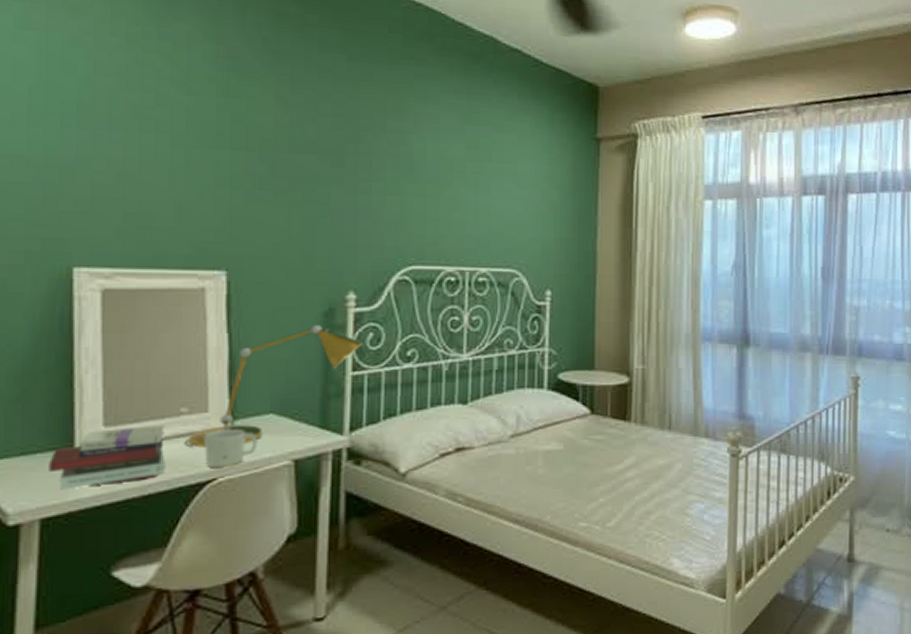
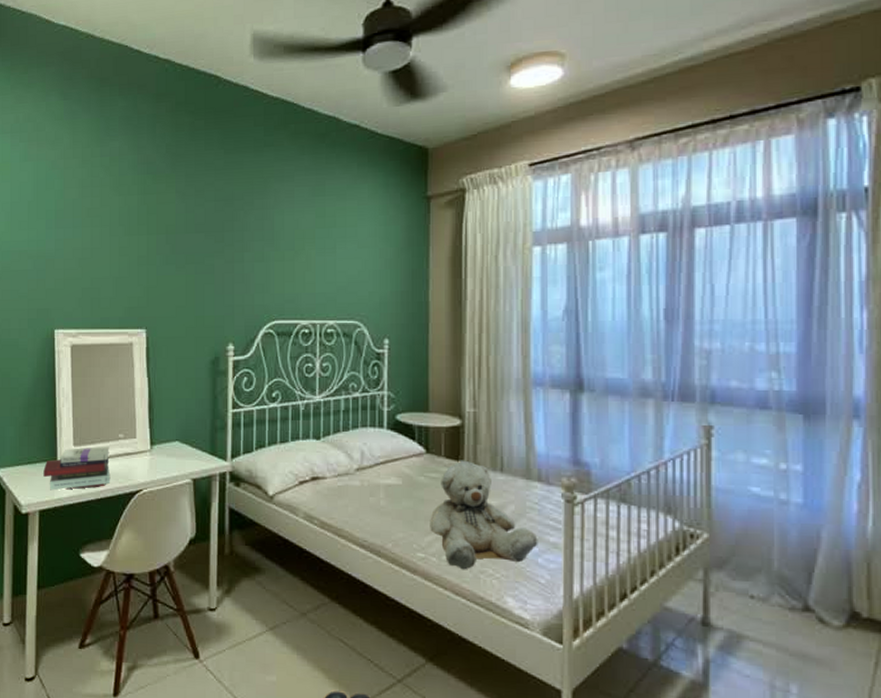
desk lamp: present [183,324,363,448] -> none [121,370,240,465]
mug: present [204,428,258,469] -> none [134,452,169,482]
teddy bear: none [593,419,704,536] -> present [430,460,538,570]

